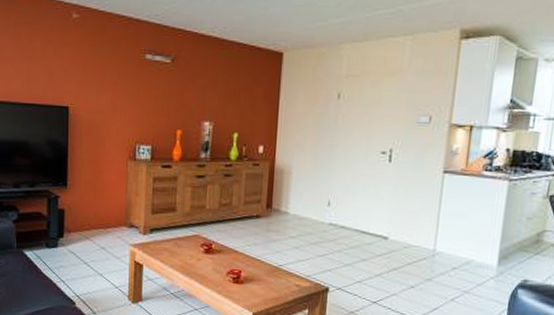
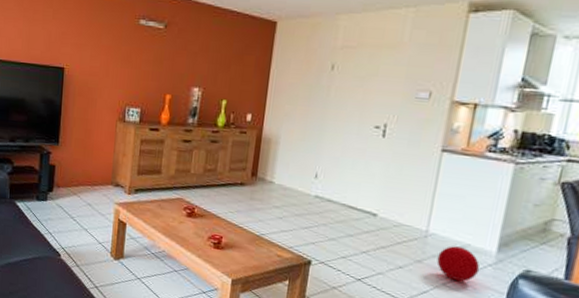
ball: none [445,262,484,296] -> present [437,246,480,282]

